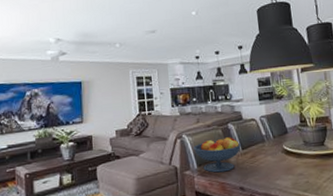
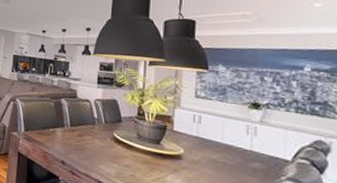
fruit bowl: present [194,137,241,173] -> none [24,109,70,143]

